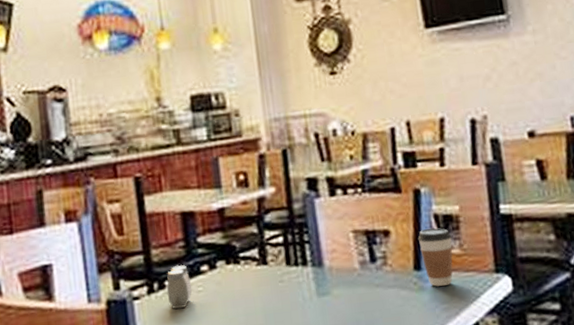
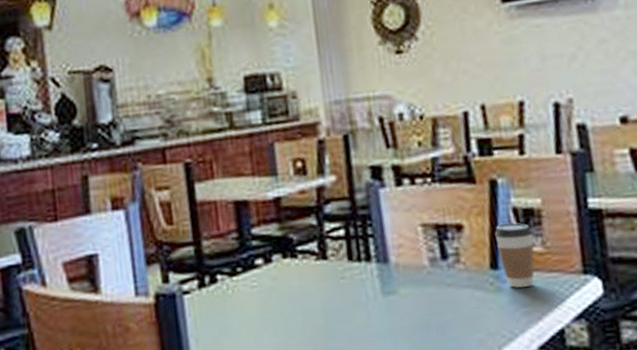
salt and pepper shaker: present [166,265,192,309] -> none [218,257,246,305]

